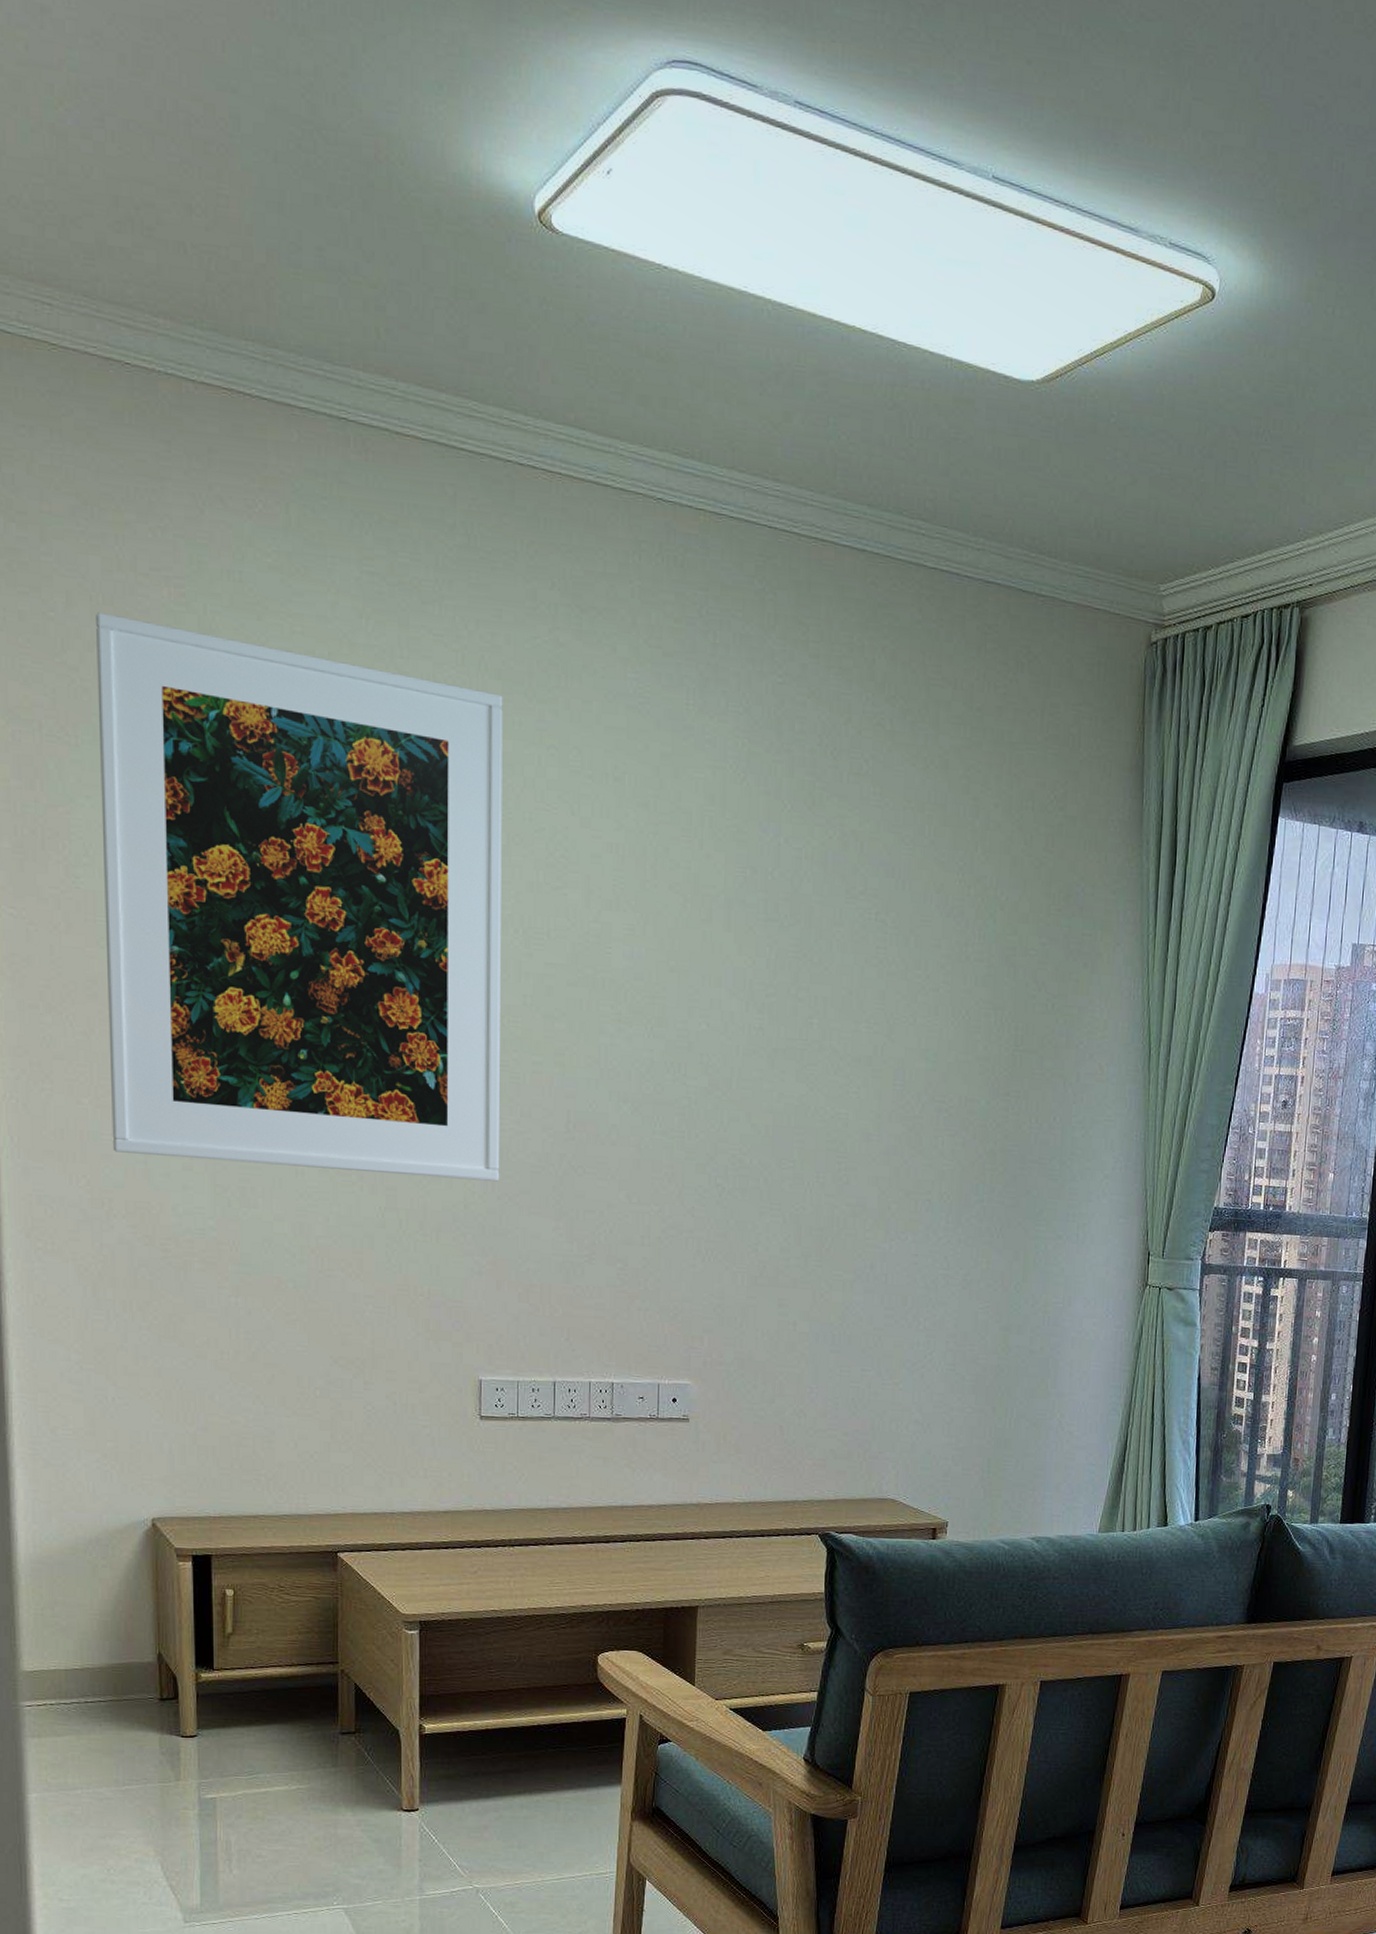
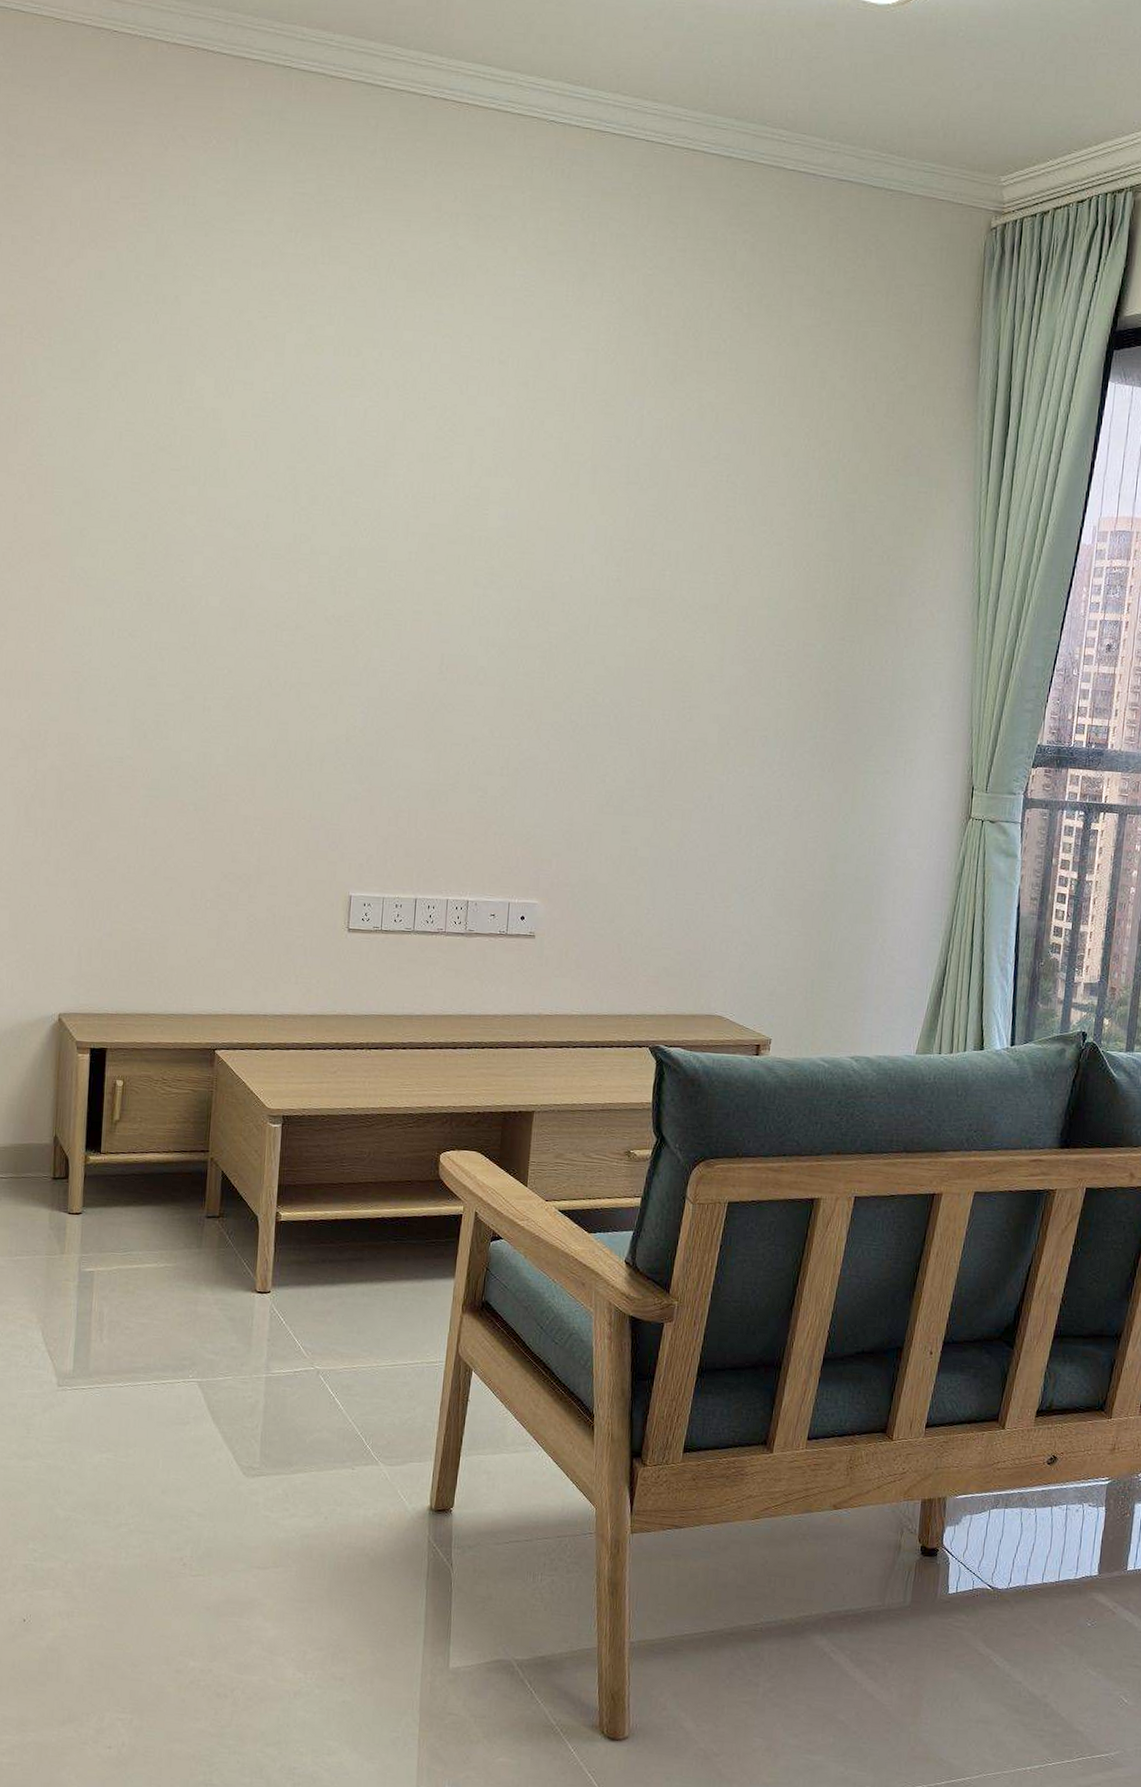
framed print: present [96,612,503,1182] -> none [51,235,407,717]

